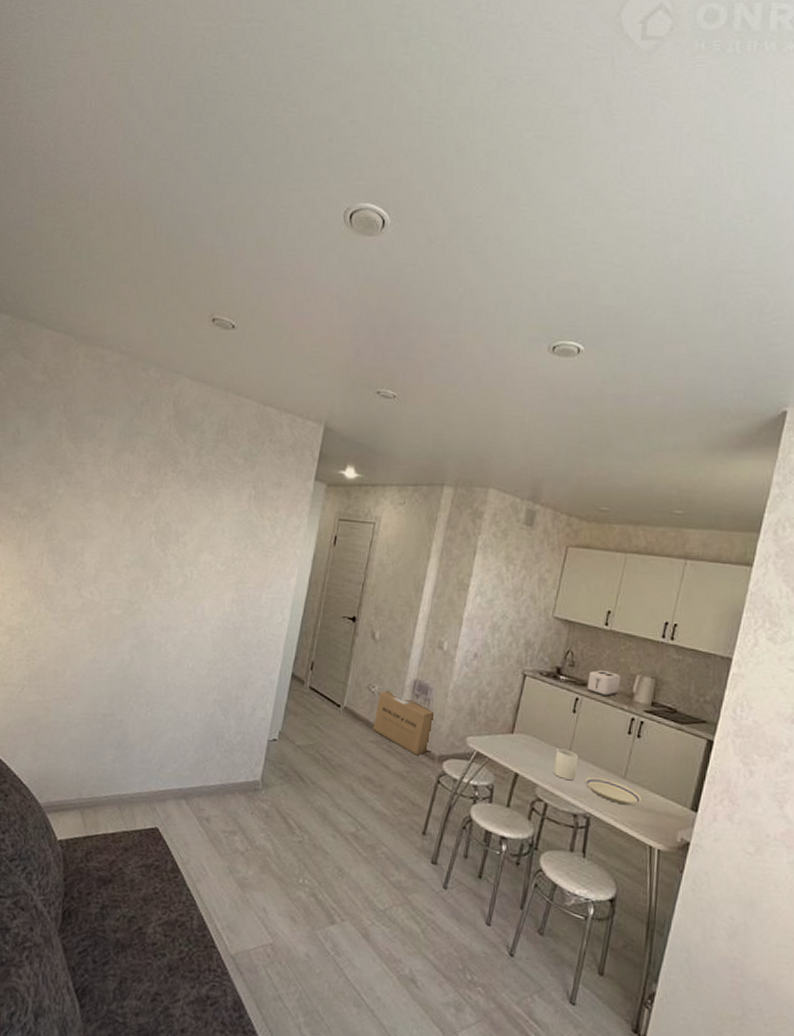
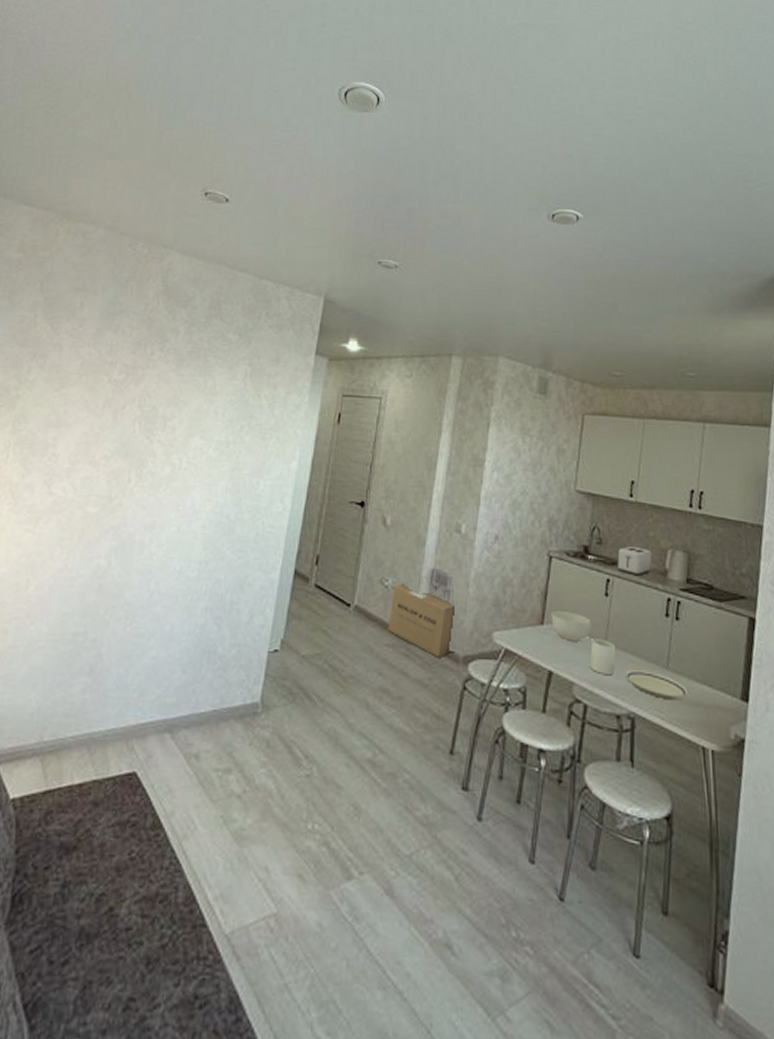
bowl: none [521,721,559,750] -> present [551,609,593,641]

